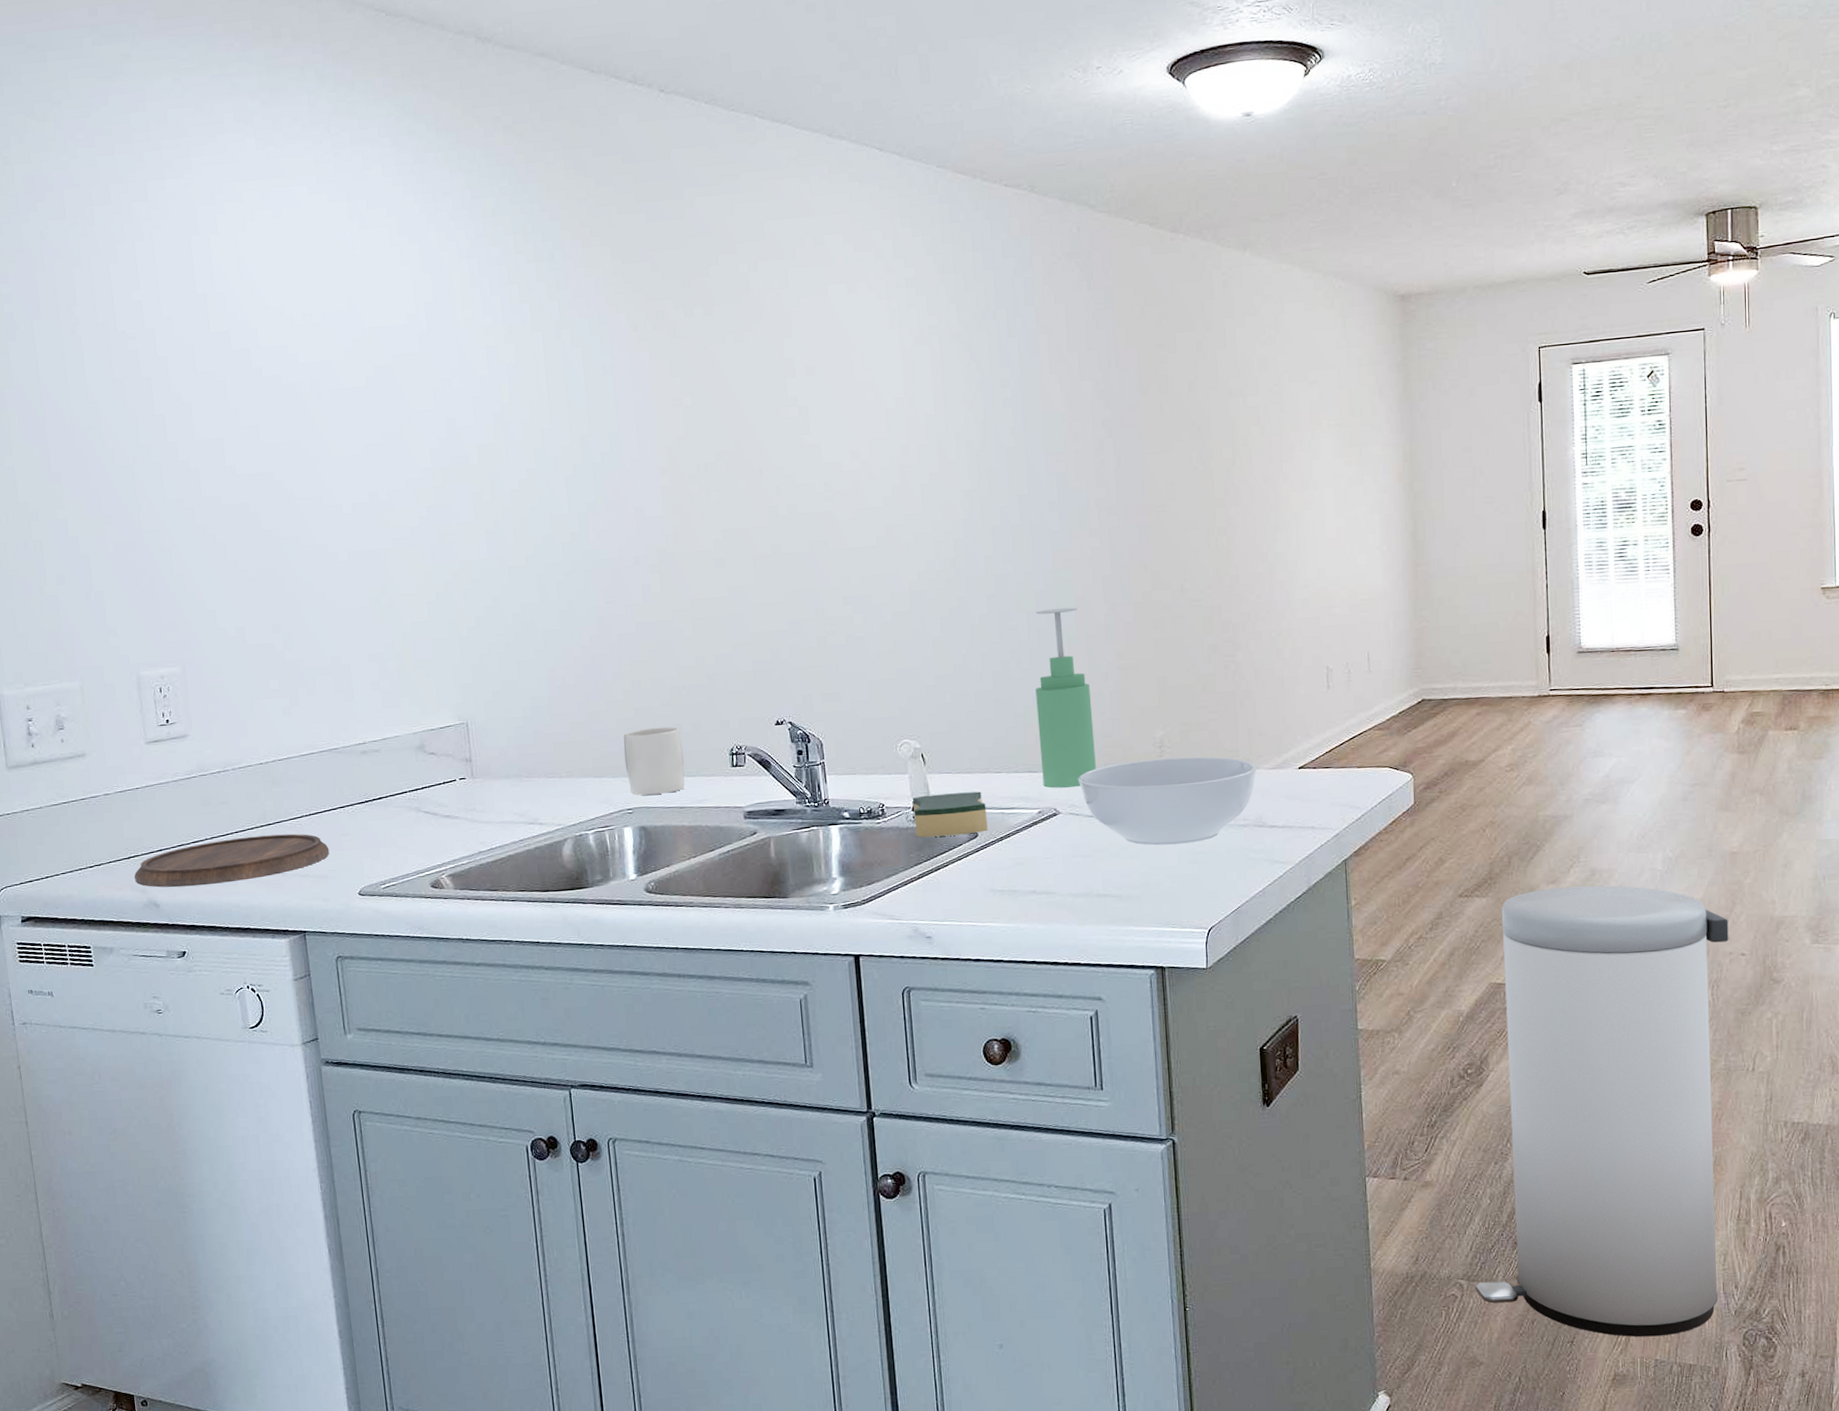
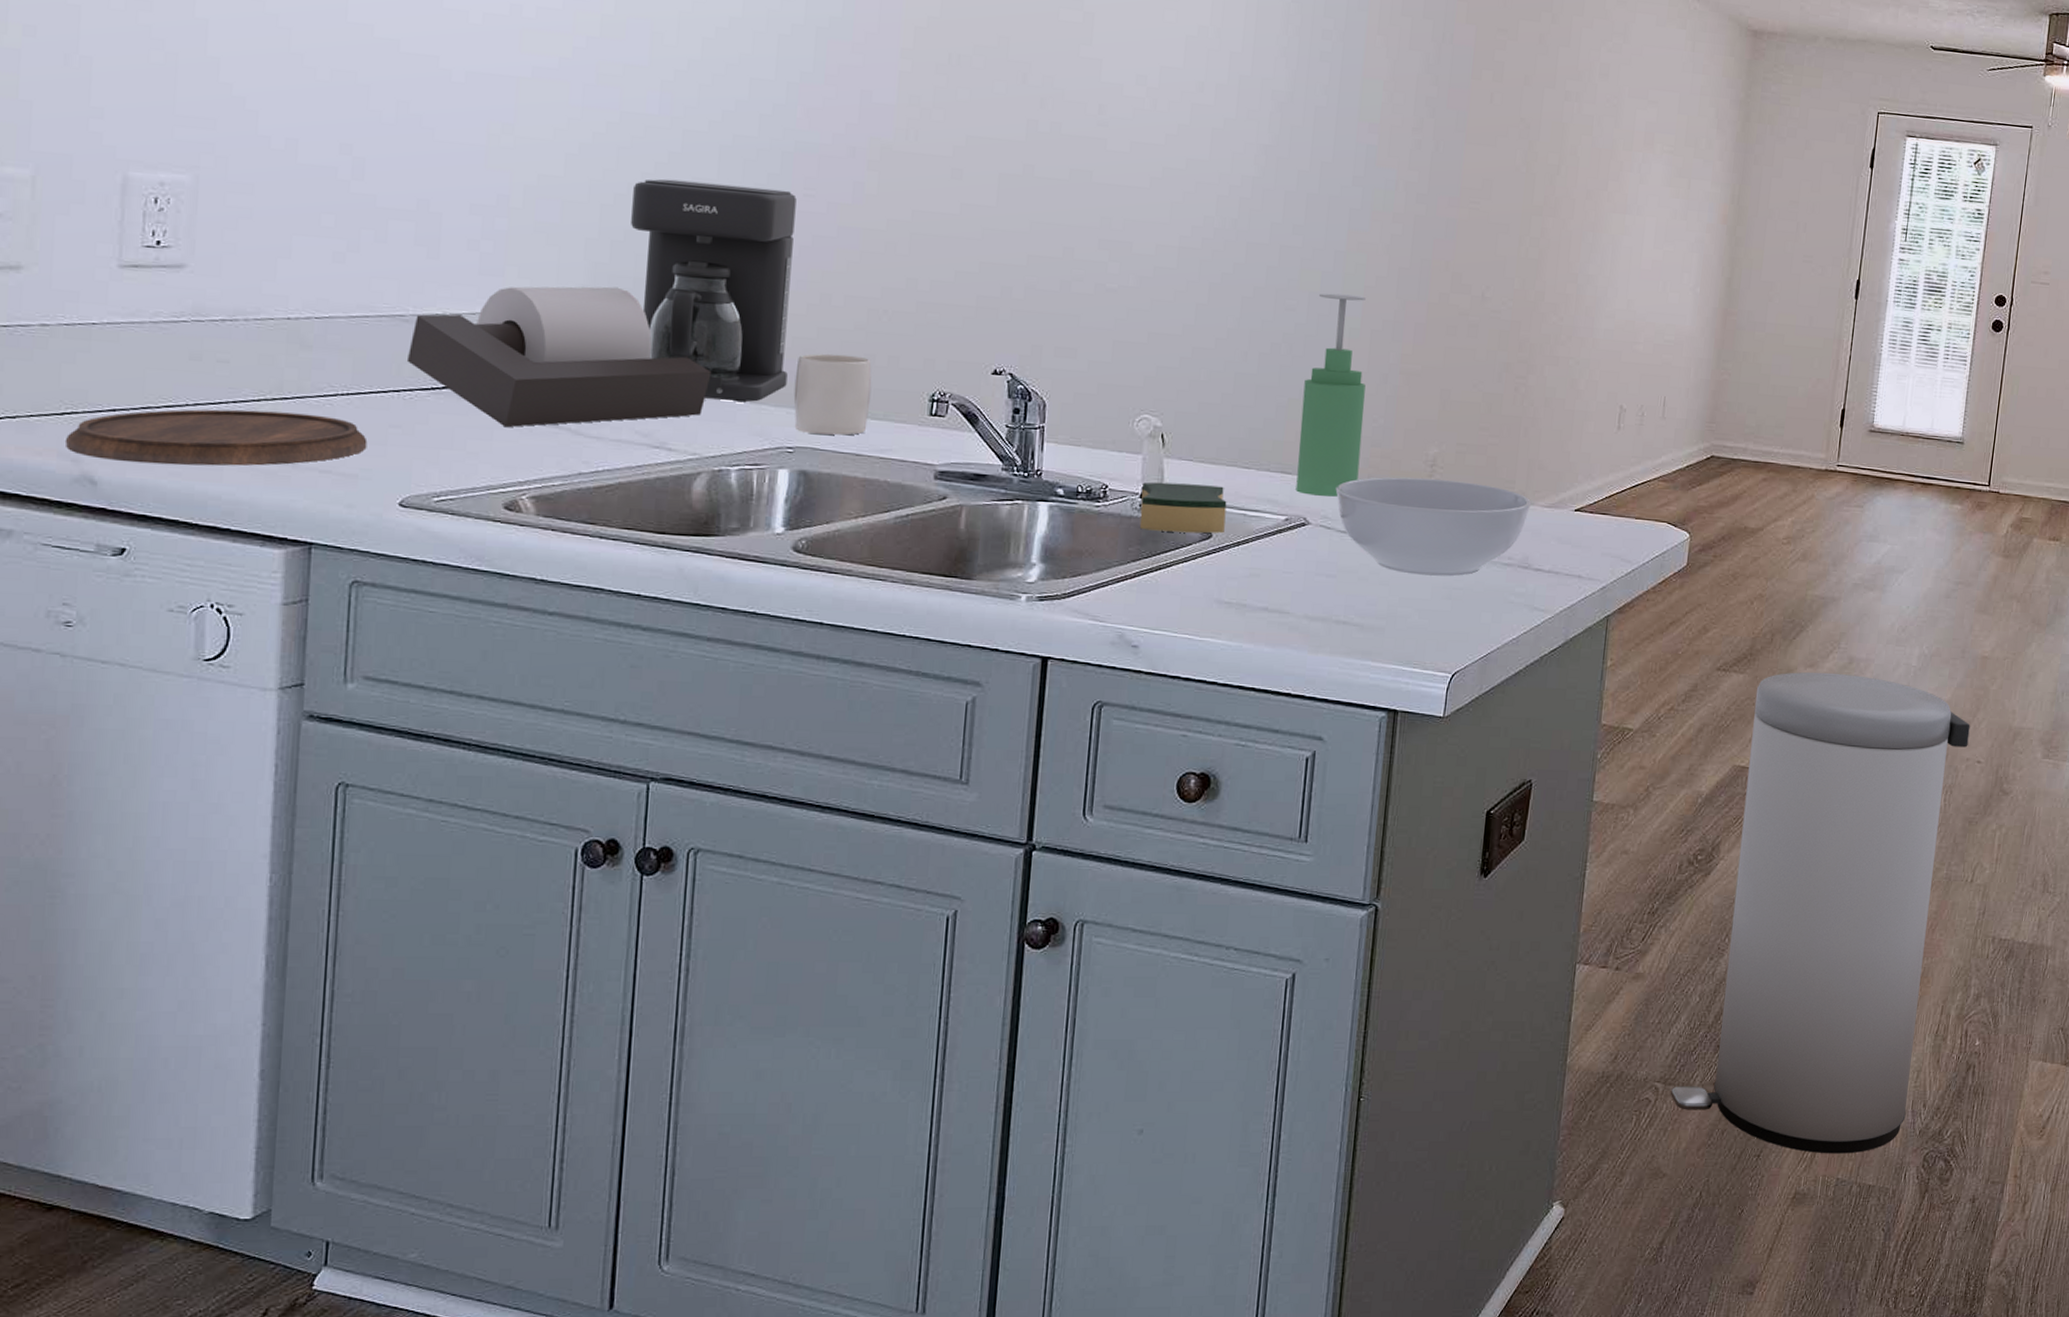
paper towel holder: none [345,701,562,824] -> present [406,286,712,428]
coffee maker: none [480,601,619,780] -> present [631,179,797,403]

